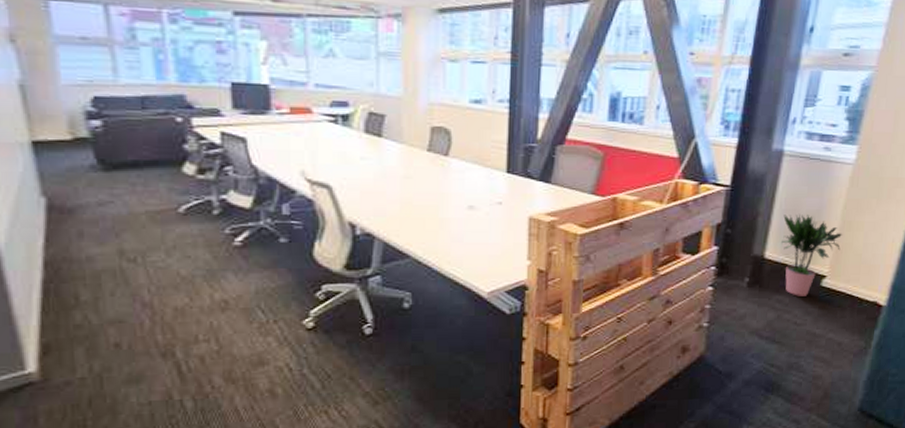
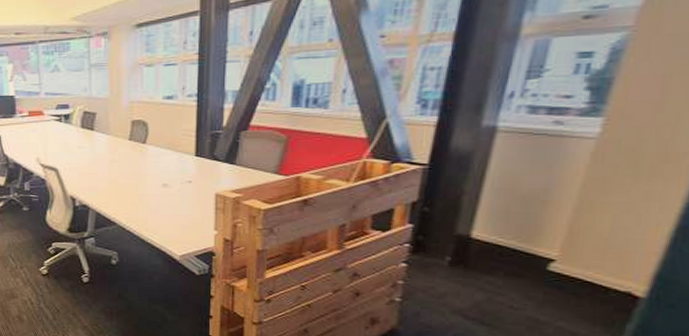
potted plant: present [781,213,843,296] -> none [493,192,580,280]

